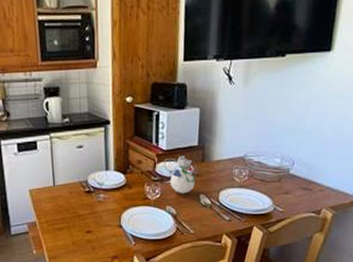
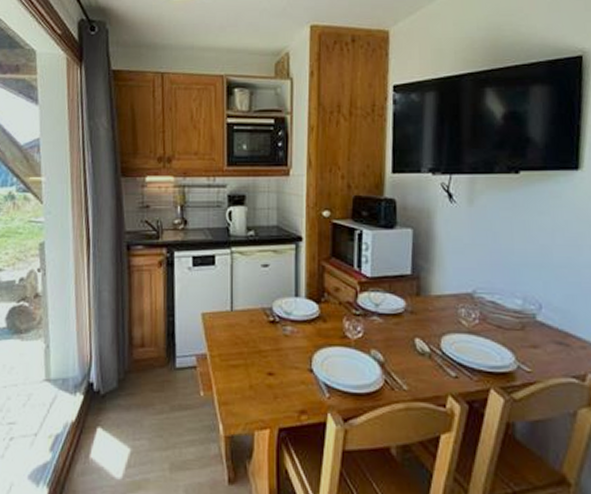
toy figurine: present [169,156,196,194] -> none [375,286,409,335]

